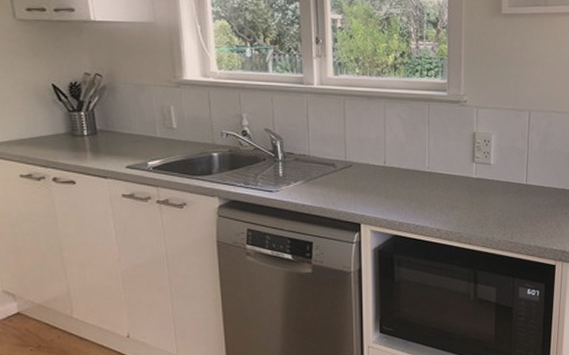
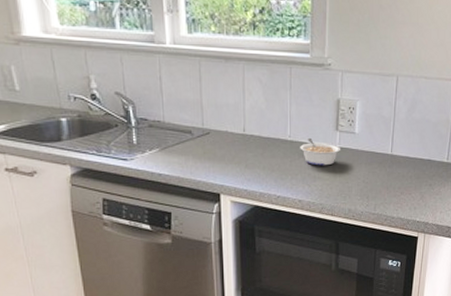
legume: none [438,169,478,196] -> present [300,137,341,166]

